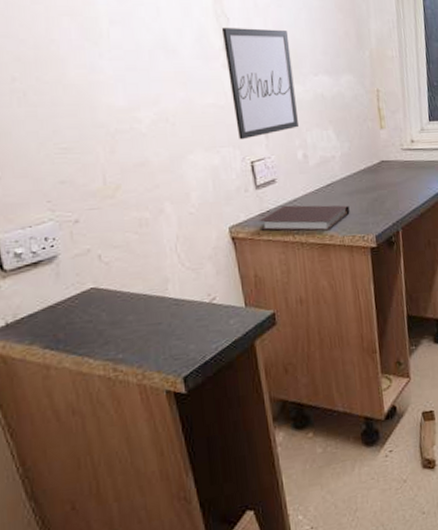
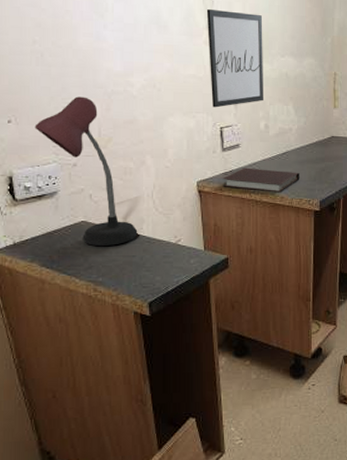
desk lamp: none [22,139,162,316] -> present [35,96,138,246]

